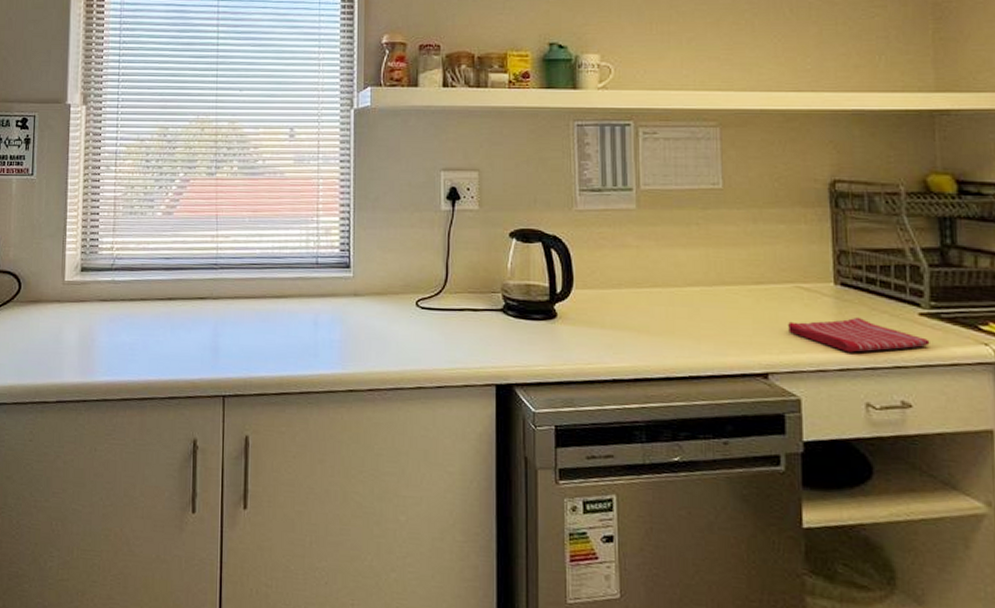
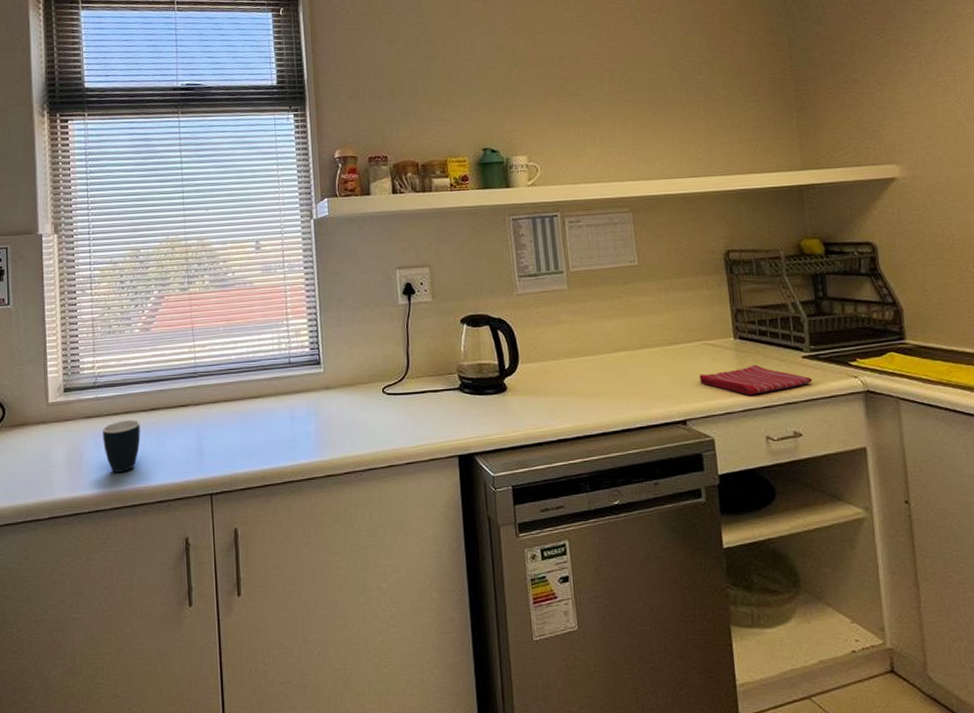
mug: none [116,307,155,362] -> present [103,419,141,473]

